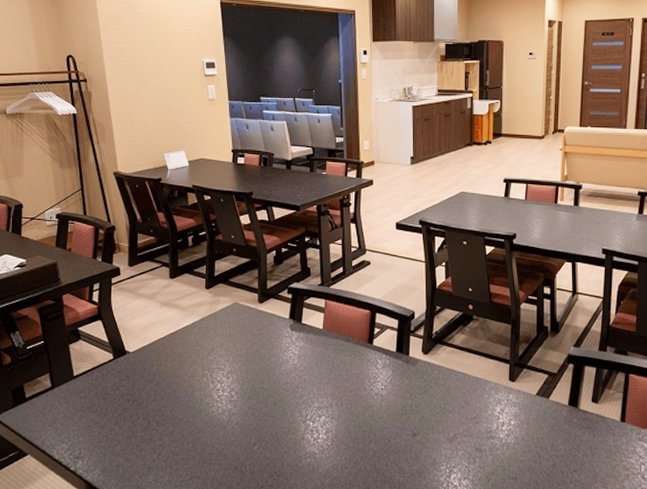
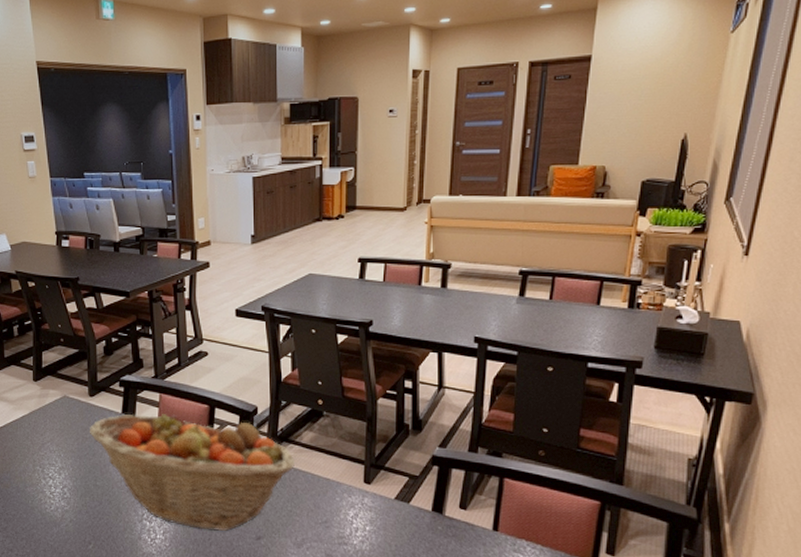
fruit basket: none [257,319,448,429] -> present [89,414,295,531]

